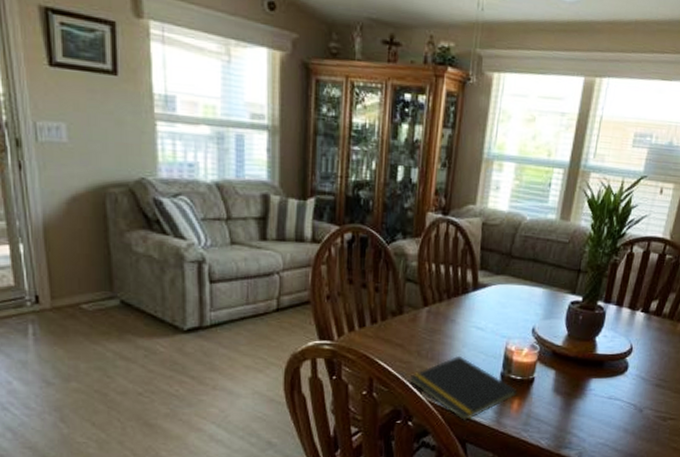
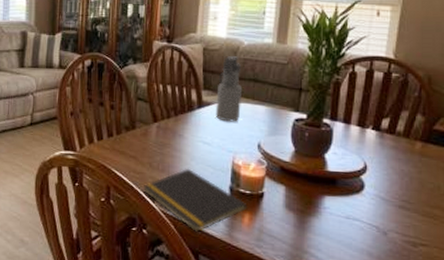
water bottle: none [491,231,521,306] -> present [215,55,243,122]

